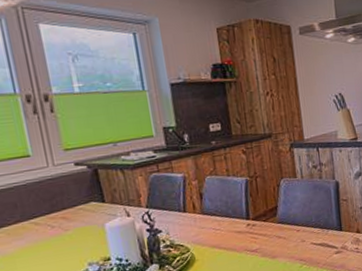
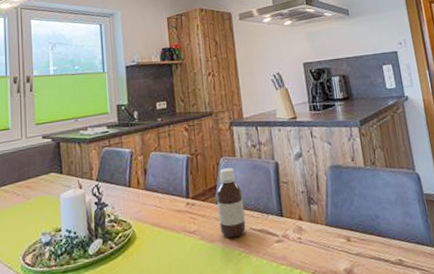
bottle: none [277,188,307,254] -> present [216,167,246,238]

